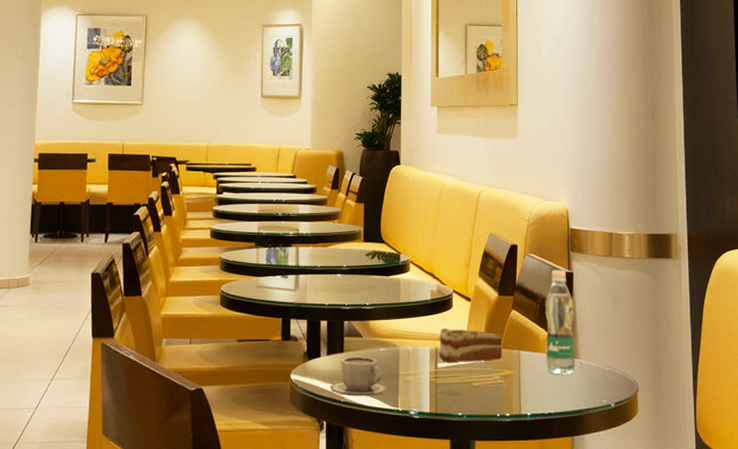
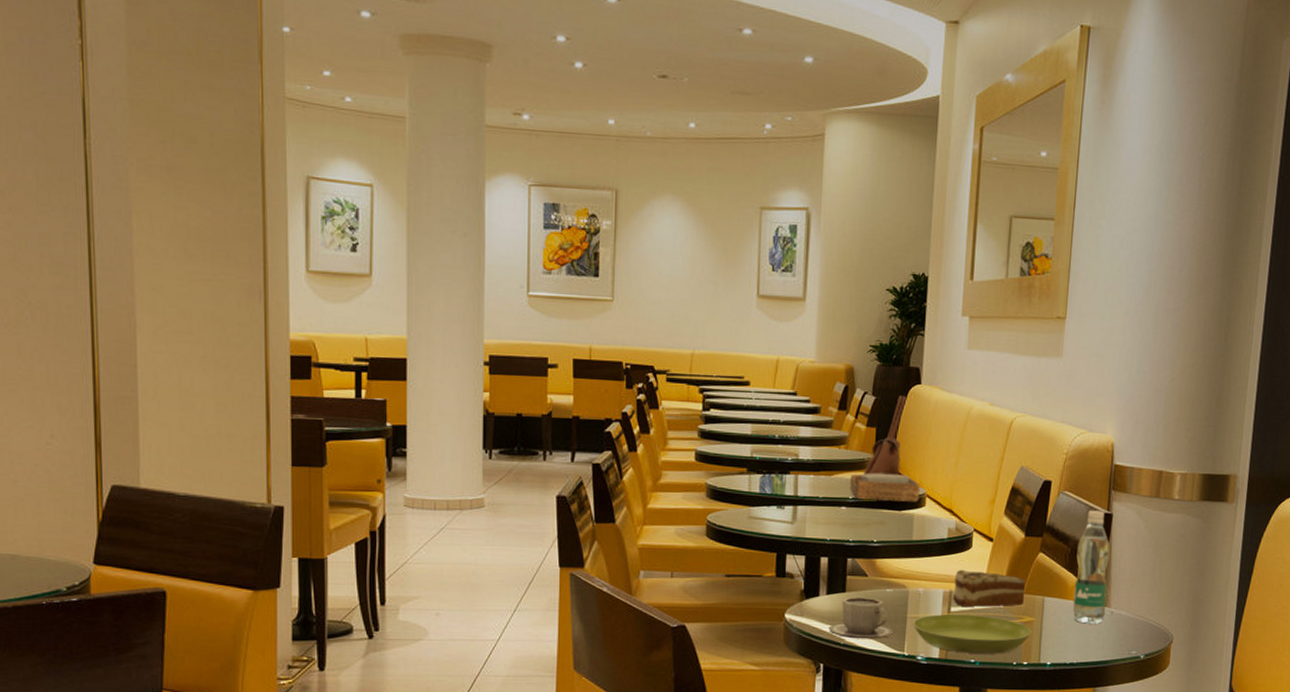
napkin holder: none [344,243,404,268] -> present [850,472,920,502]
handbag: none [354,175,388,245] -> present [863,396,906,476]
saucer: none [404,369,511,407] -> present [913,614,1031,654]

